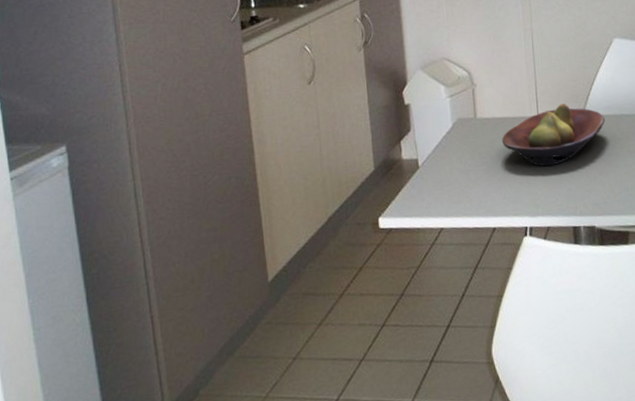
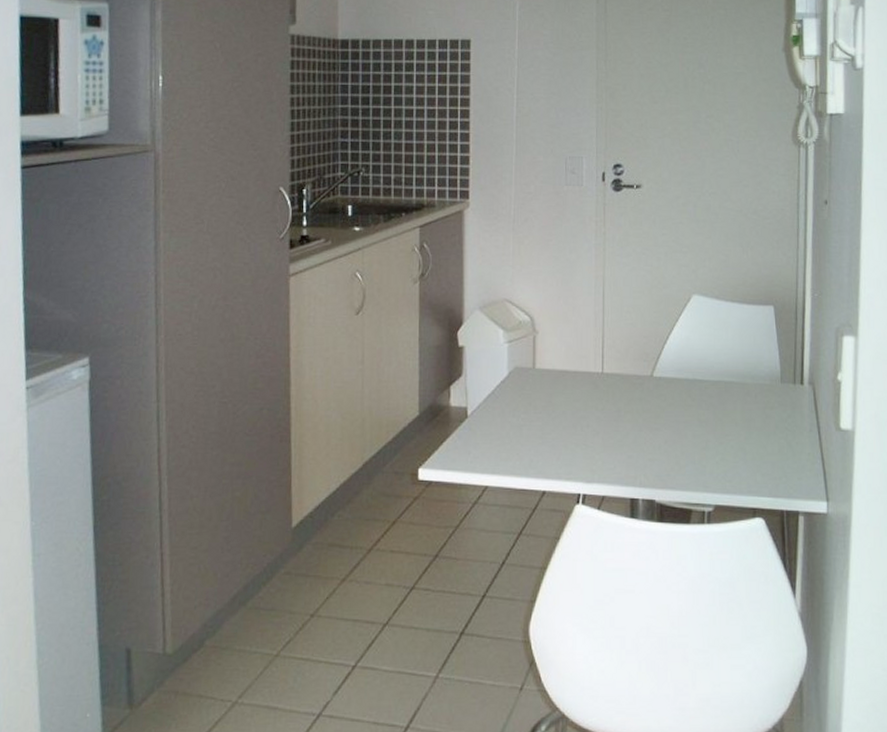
fruit bowl: present [502,103,605,167] -> none [561,361,675,429]

